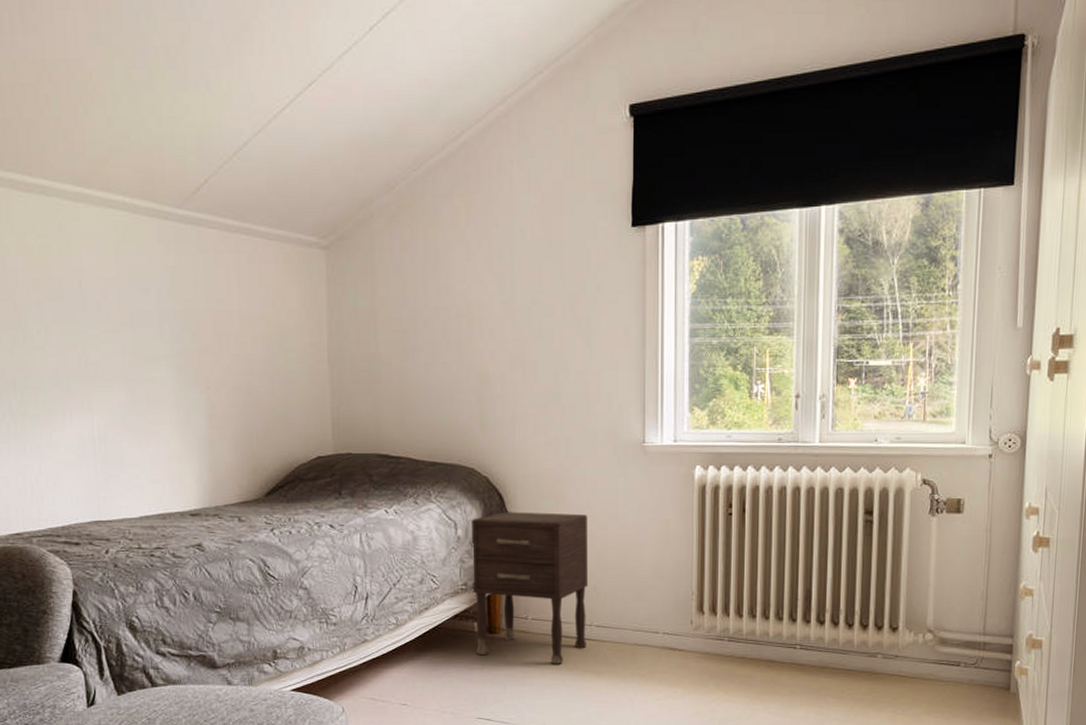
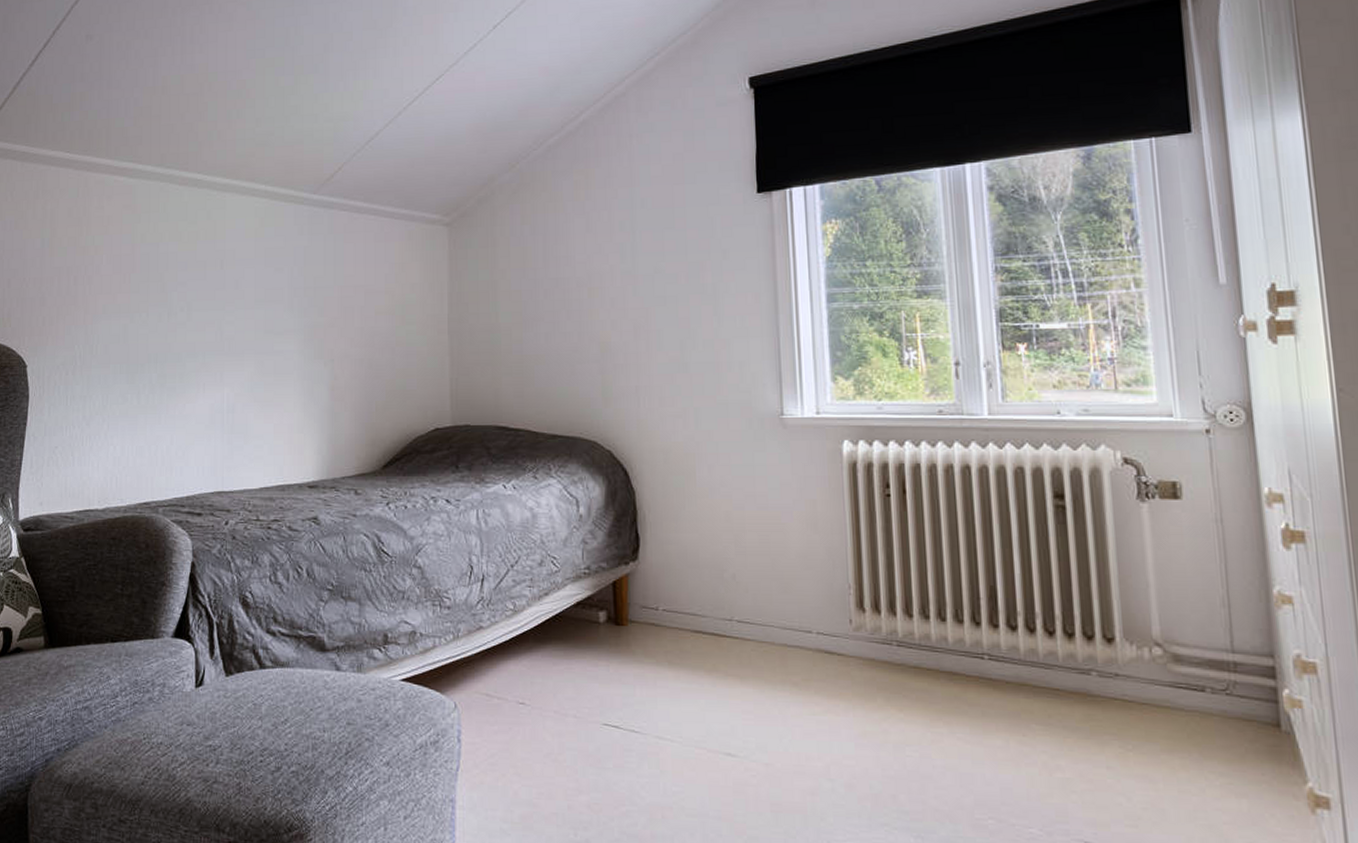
nightstand: present [472,512,589,664] -> none [595,489,727,665]

